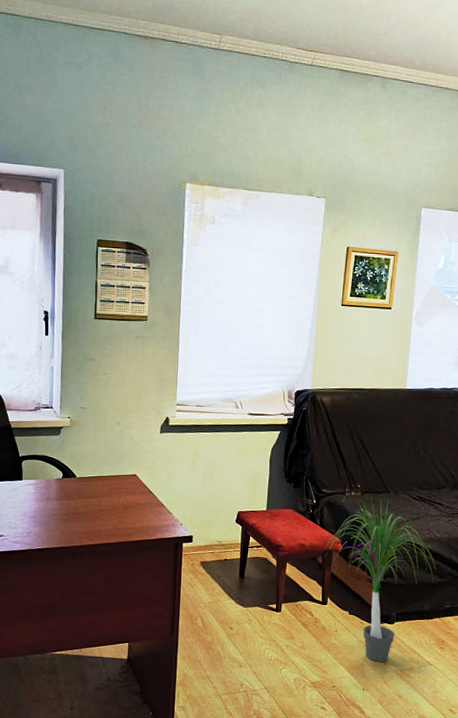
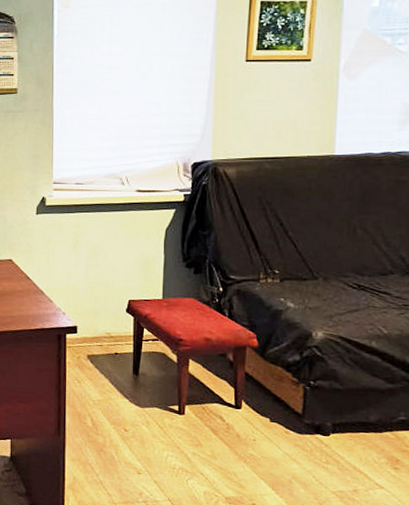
potted plant: present [325,496,437,662] -> none [237,283,385,480]

